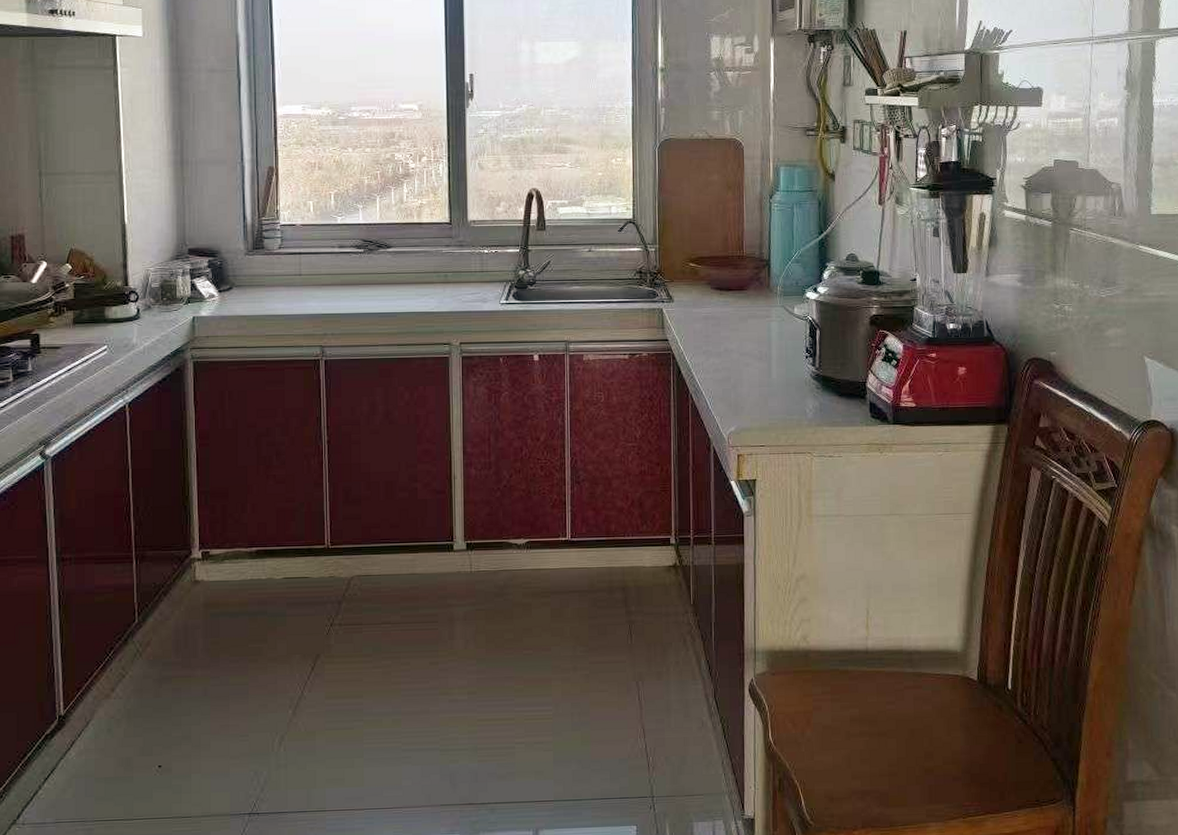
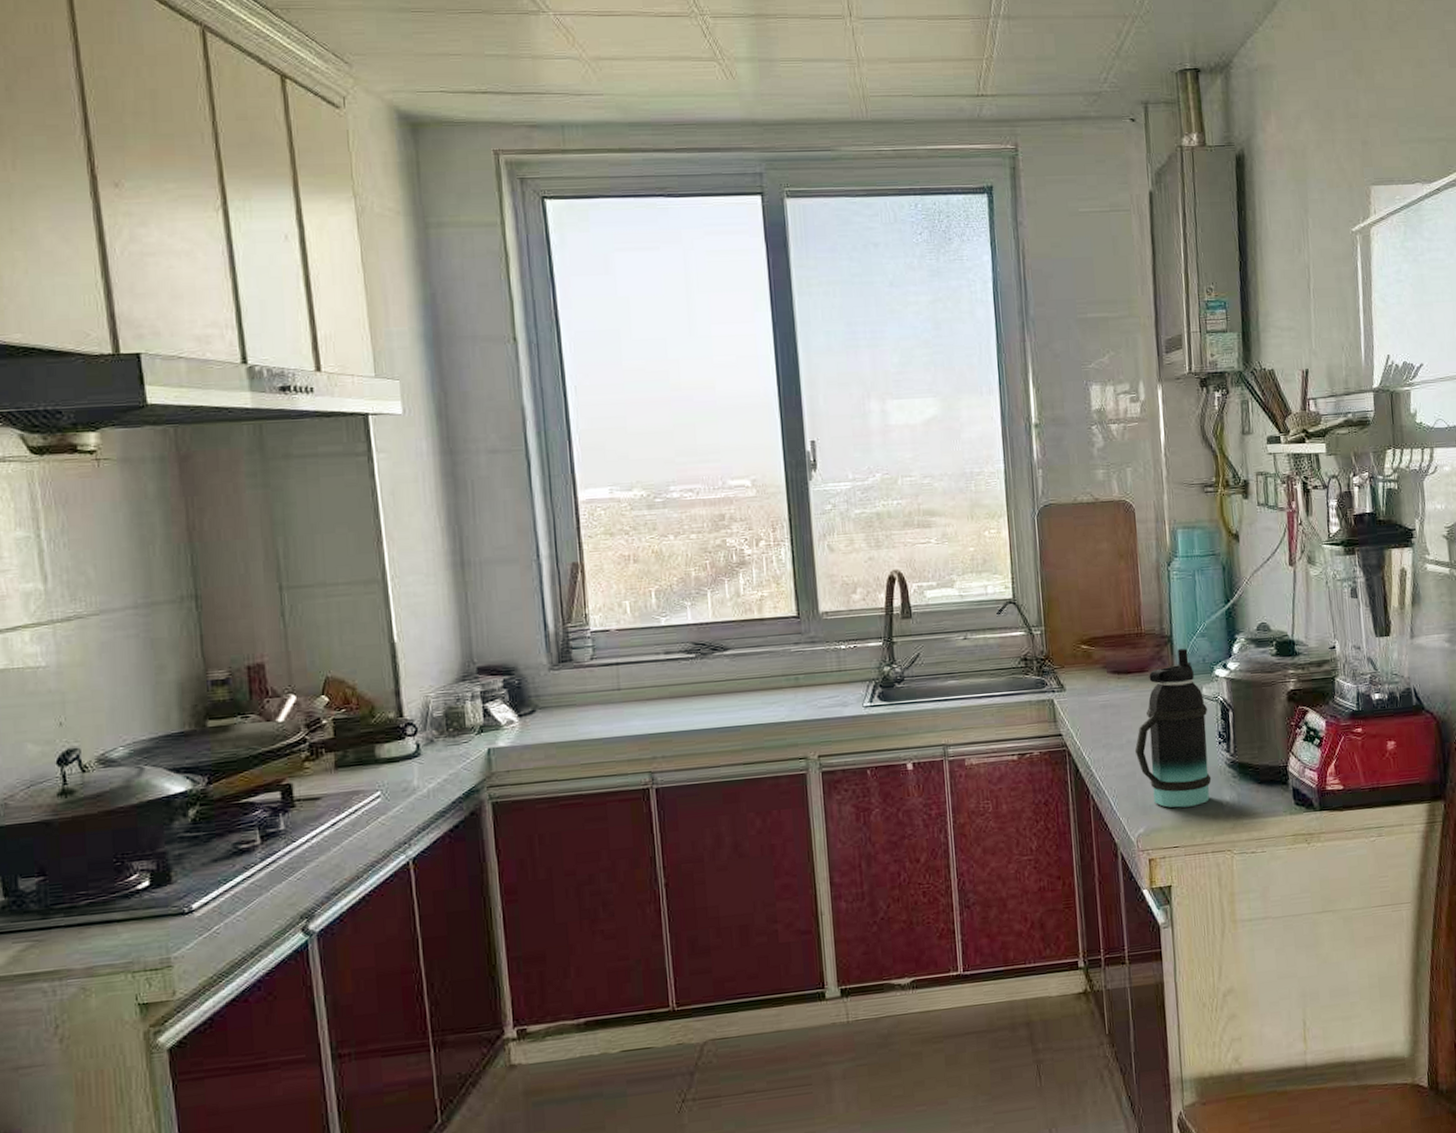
bottle: none [730,272,798,412] -> present [1134,649,1212,808]

